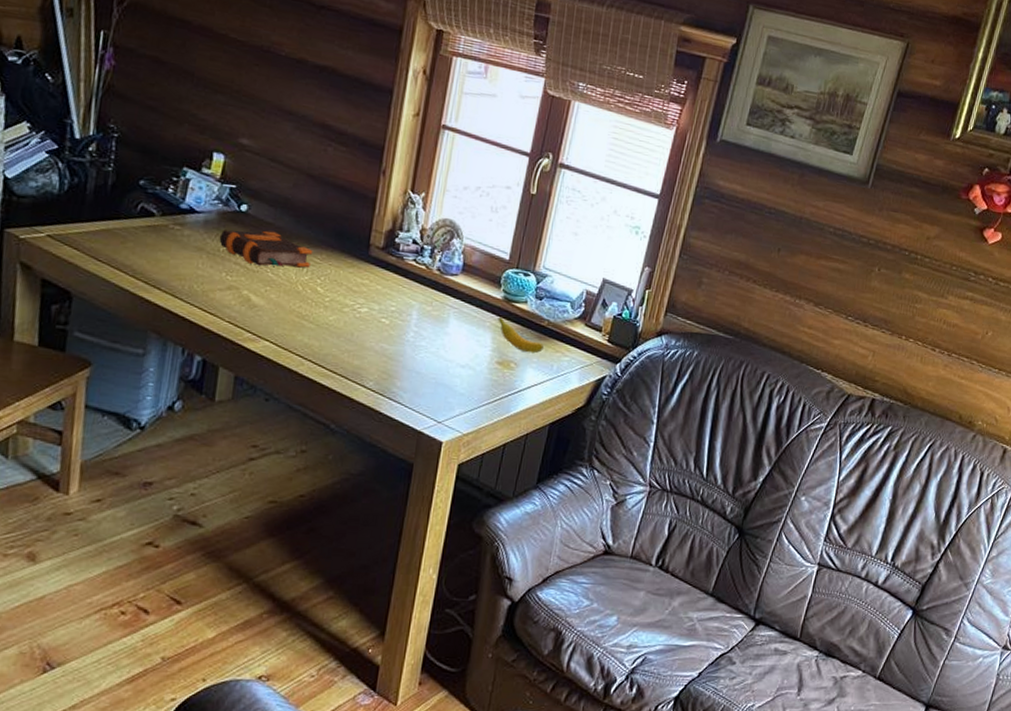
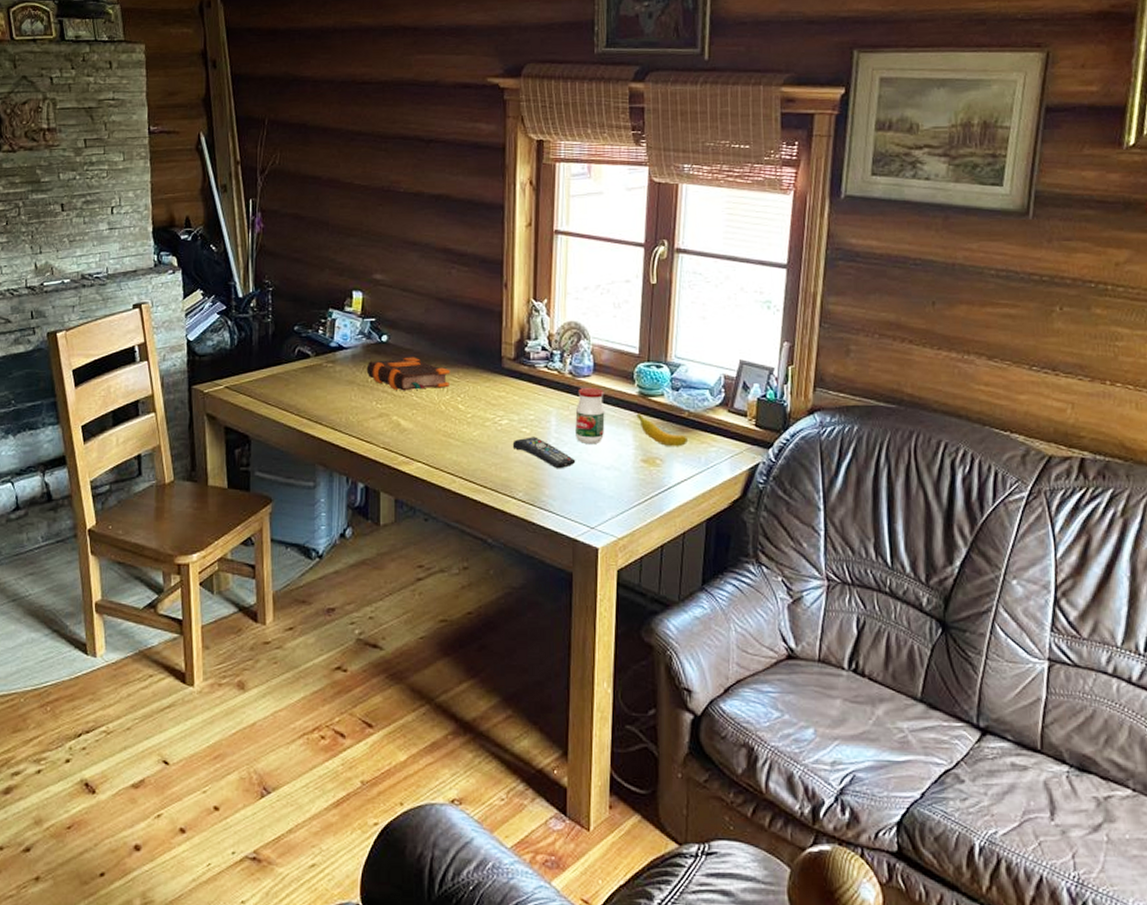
remote control: none [369,327,432,363] -> present [512,437,576,469]
jar: none [435,286,470,342] -> present [575,388,605,445]

